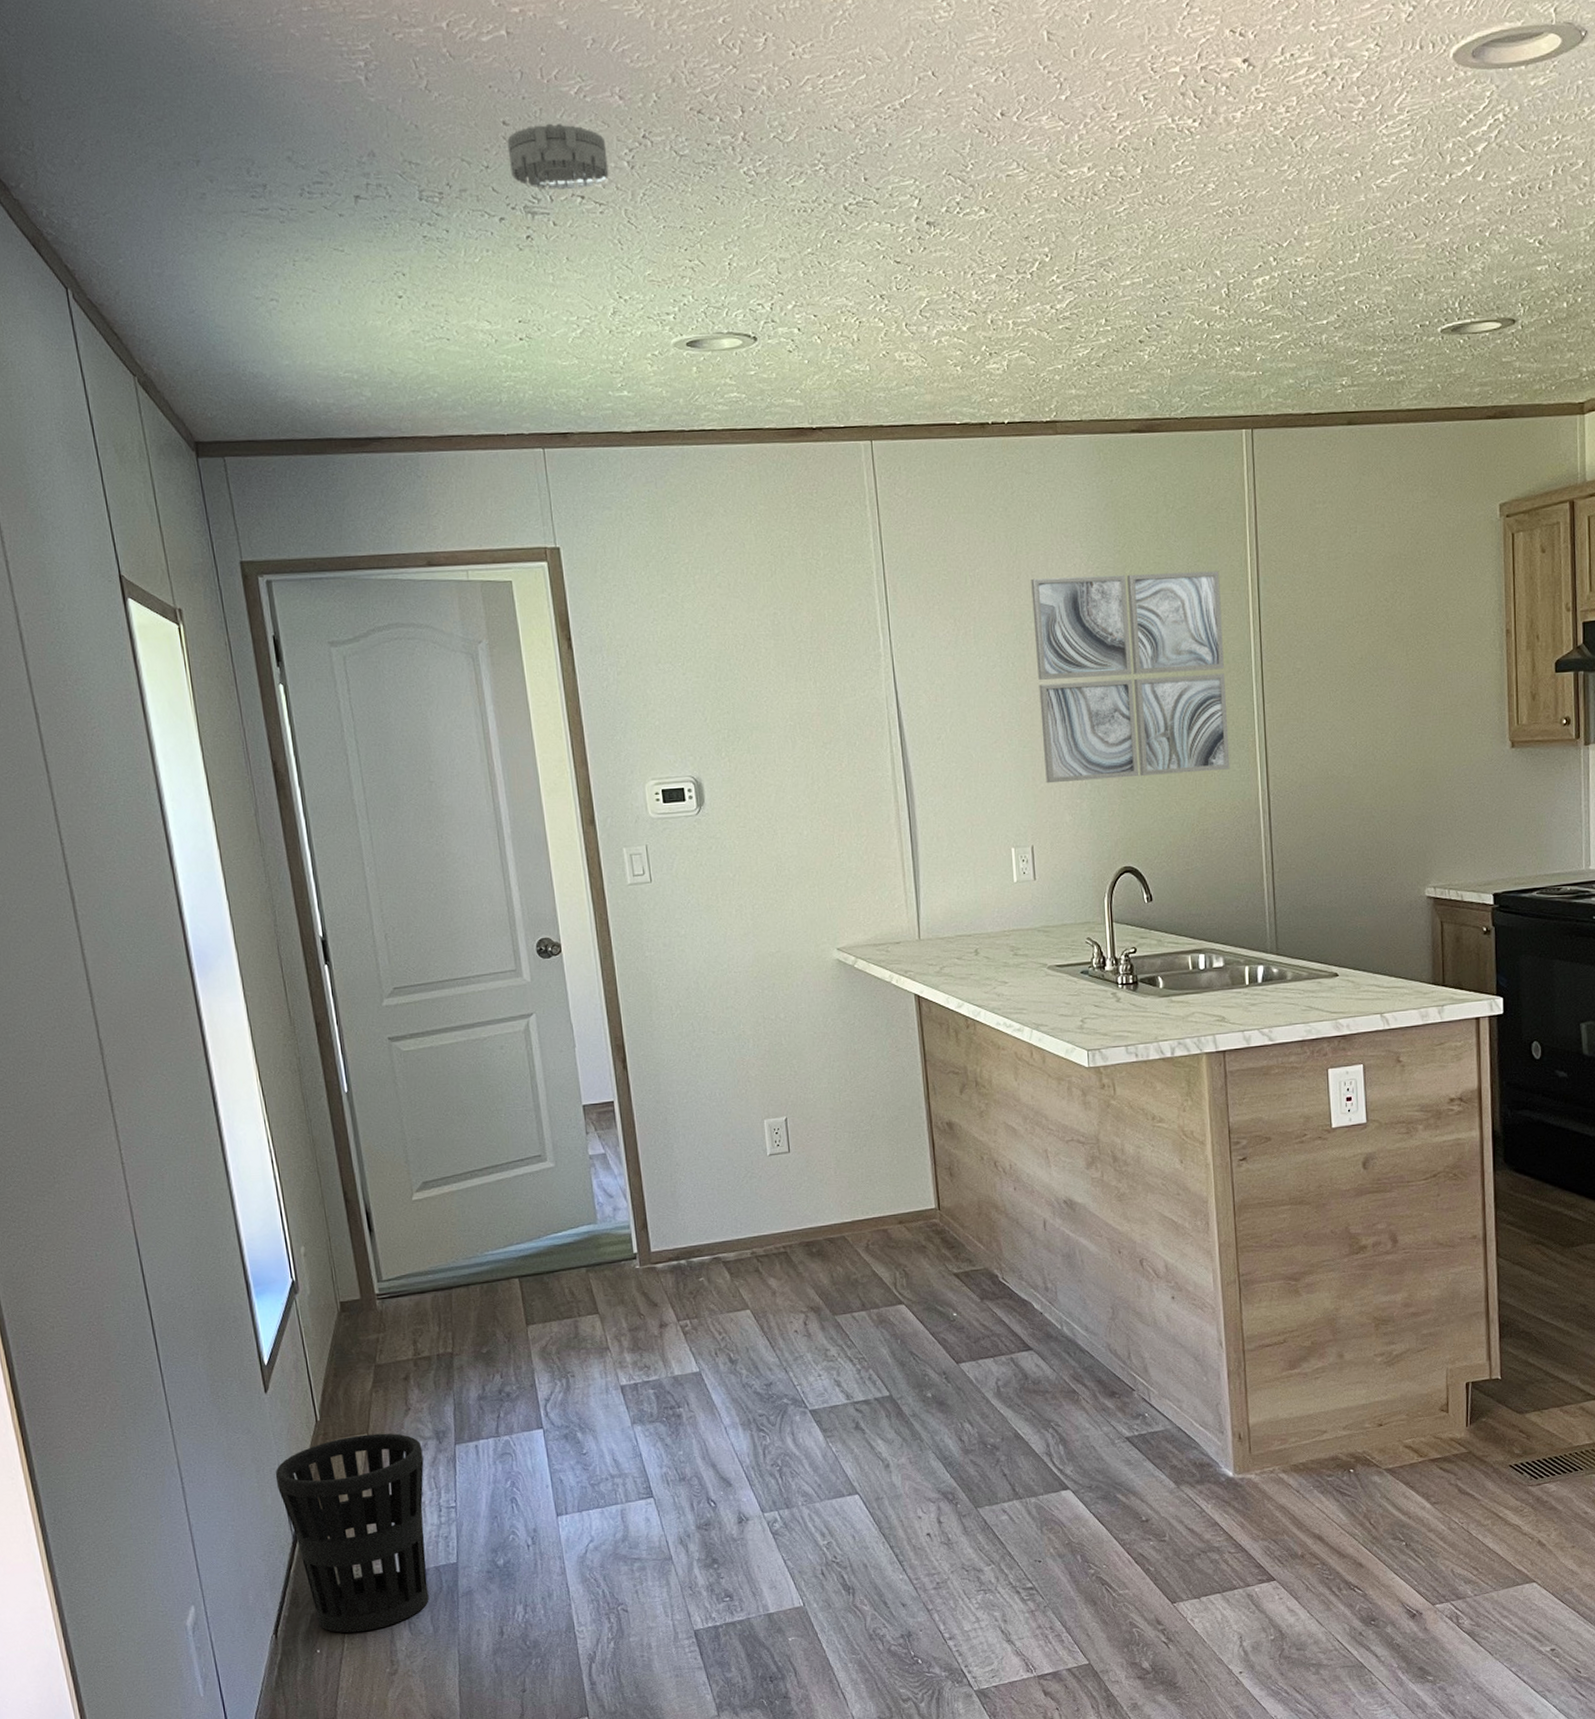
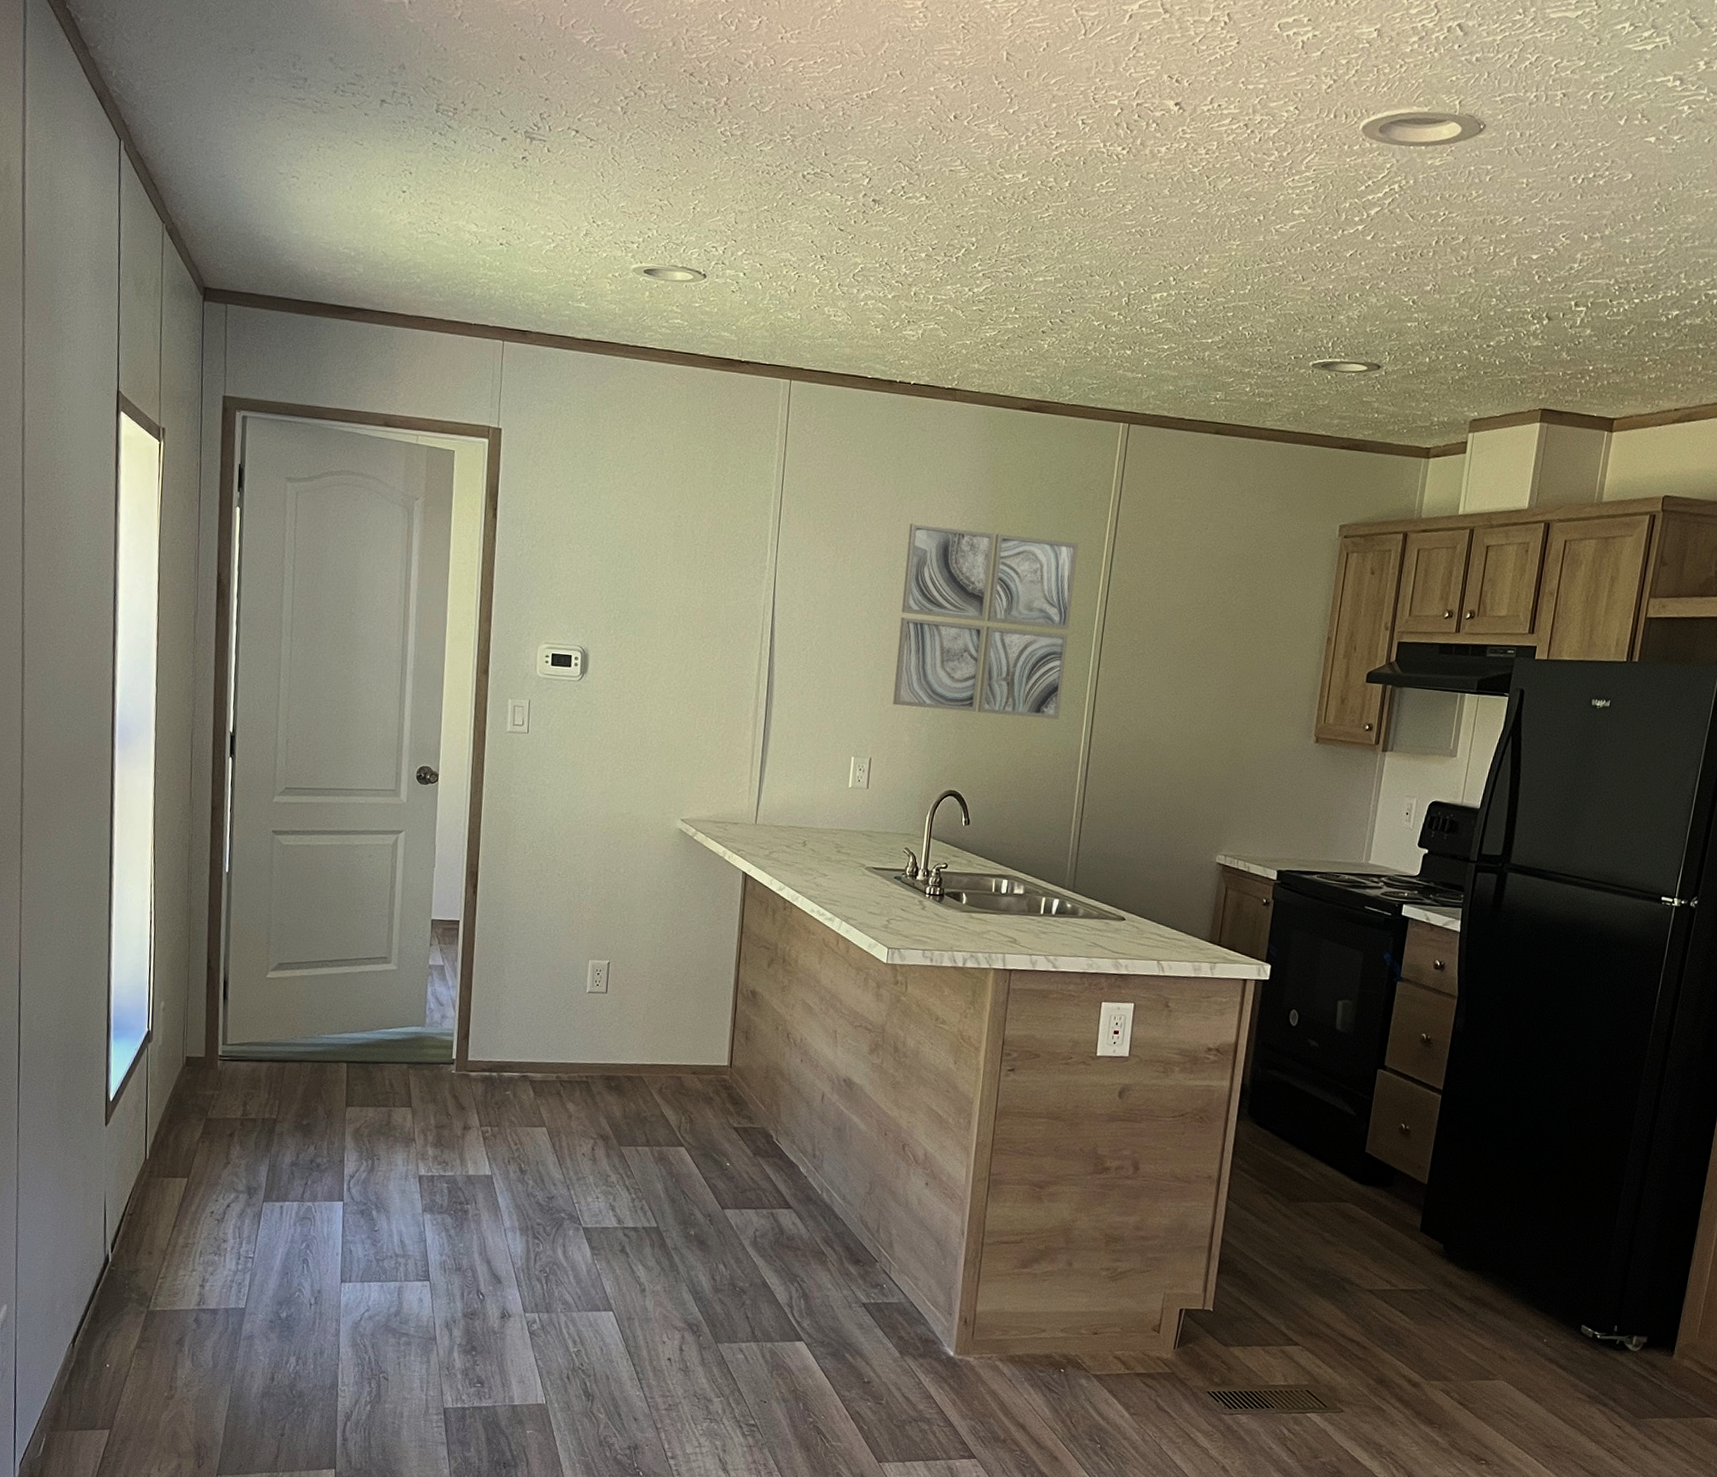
wastebasket: present [275,1433,429,1633] -> none [100,1178,234,1356]
smoke detector: present [507,123,609,190] -> none [519,64,606,124]

